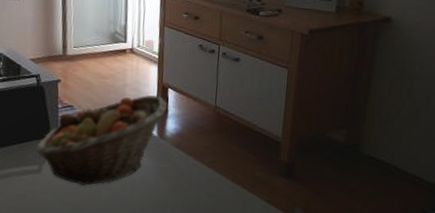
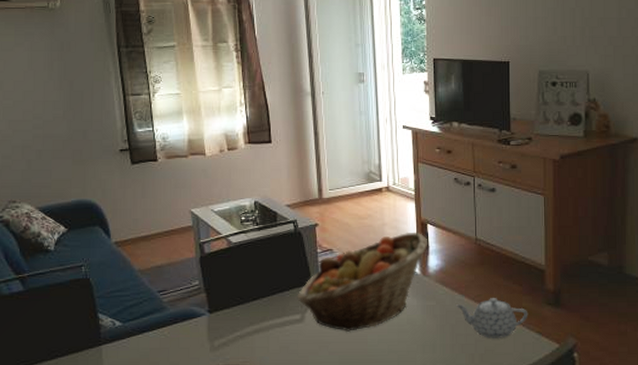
teapot: none [189,165,260,204] -> present [455,298,529,338]

